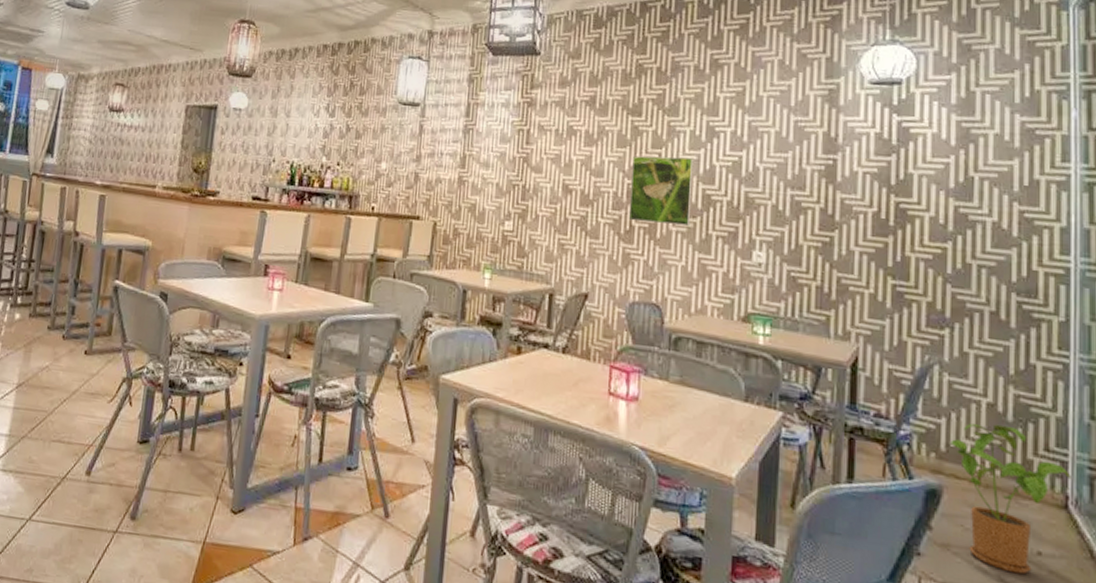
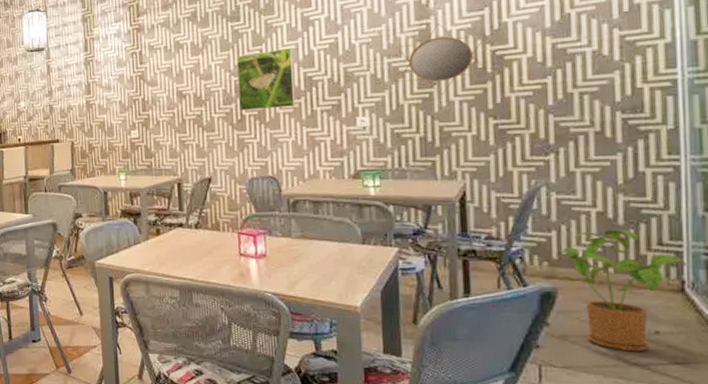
home mirror: none [800,161,893,242] -> present [396,23,488,95]

